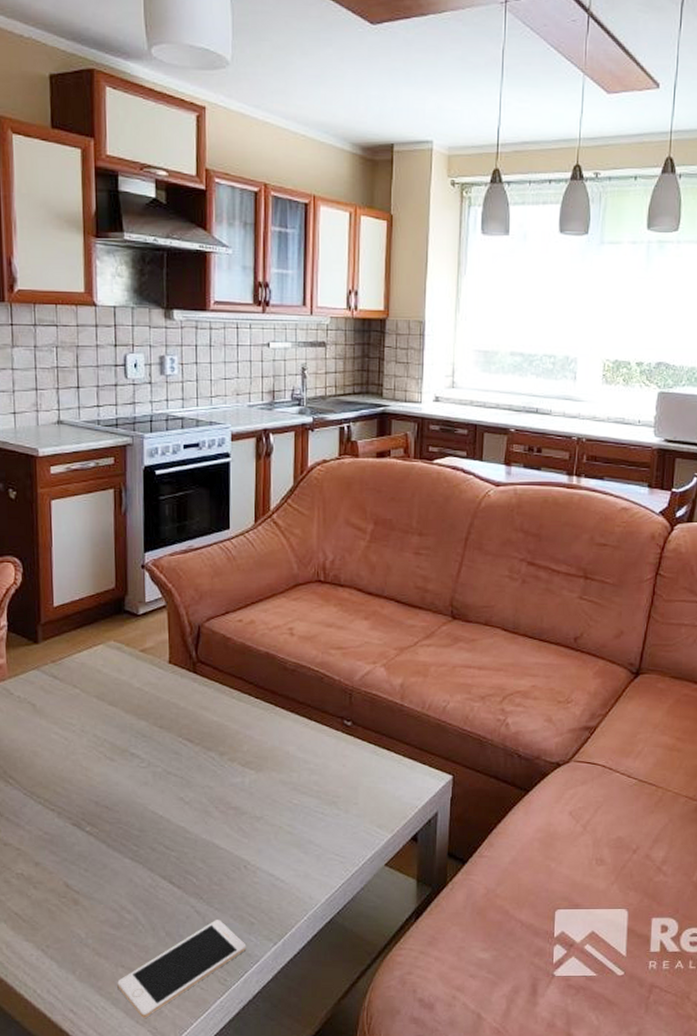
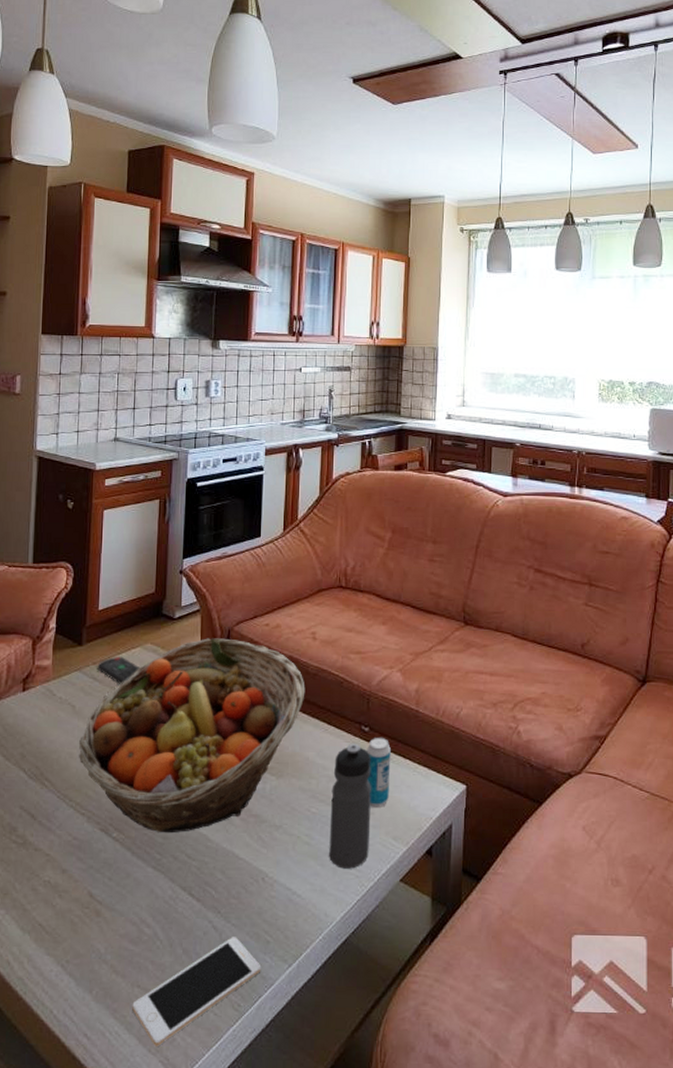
fruit basket: none [43,635,284,826] -> present [79,638,305,834]
remote control: none [56,654,103,683] -> present [97,656,140,685]
water bottle: none [312,738,355,855] -> present [329,744,371,869]
beverage can: none [349,731,375,798] -> present [367,737,391,807]

